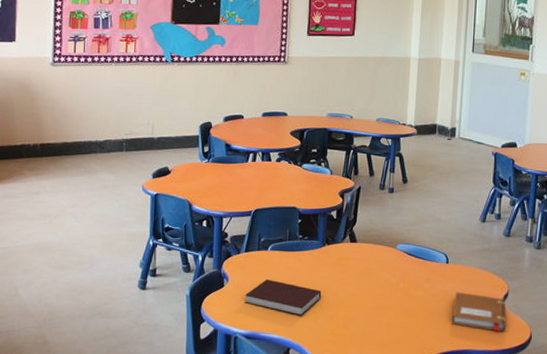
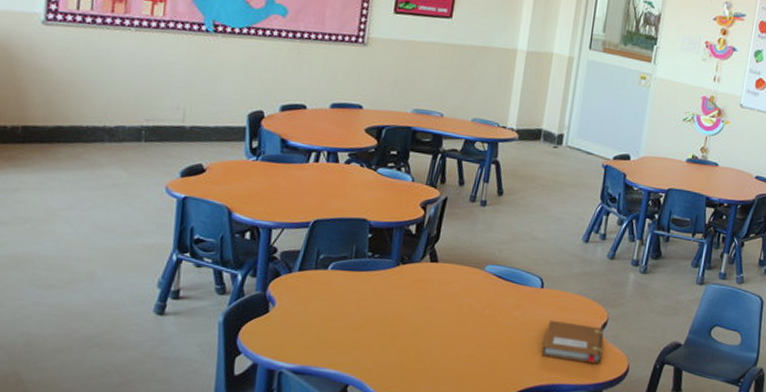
notebook: present [245,278,322,316] -> none [295,303,392,347]

